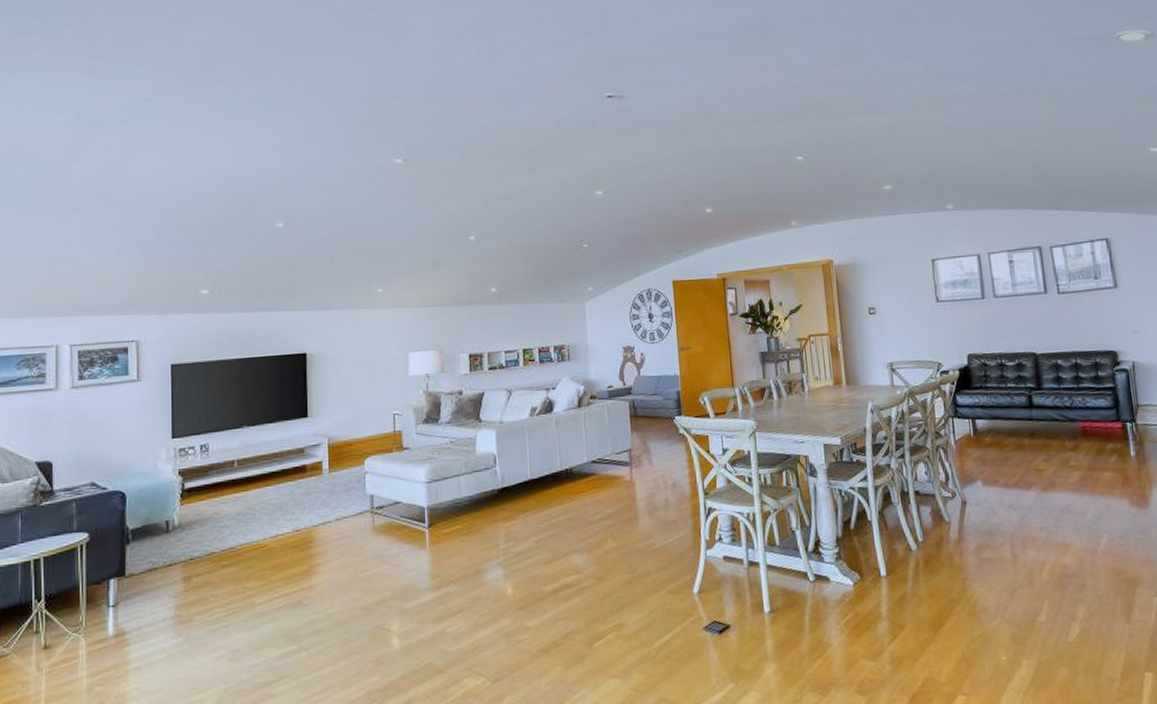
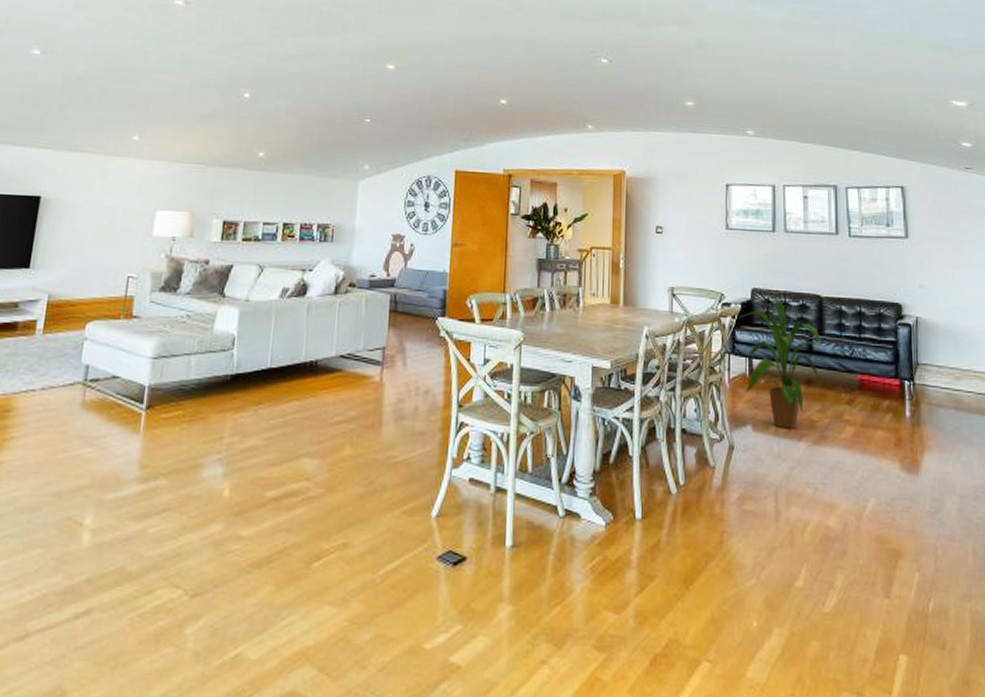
house plant: none [959,360,1043,480] -> present [740,297,823,429]

